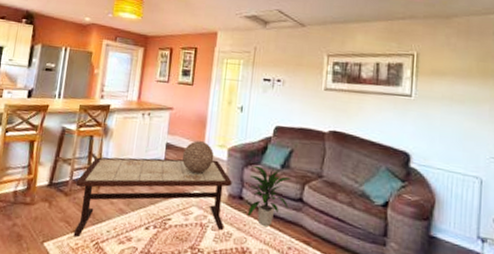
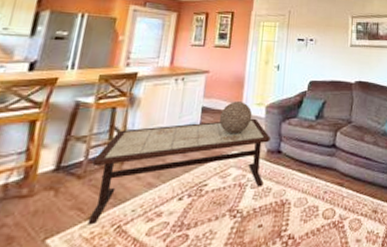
indoor plant: present [248,165,291,227] -> none [286,119,325,176]

